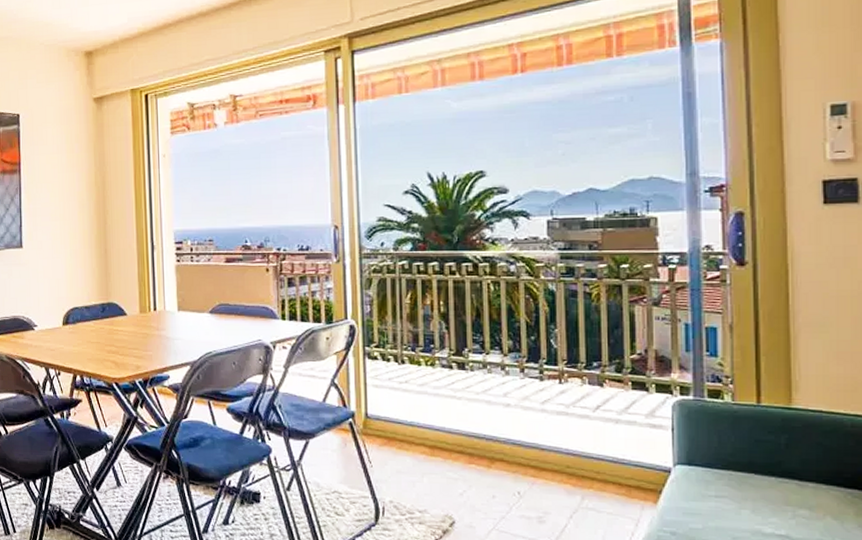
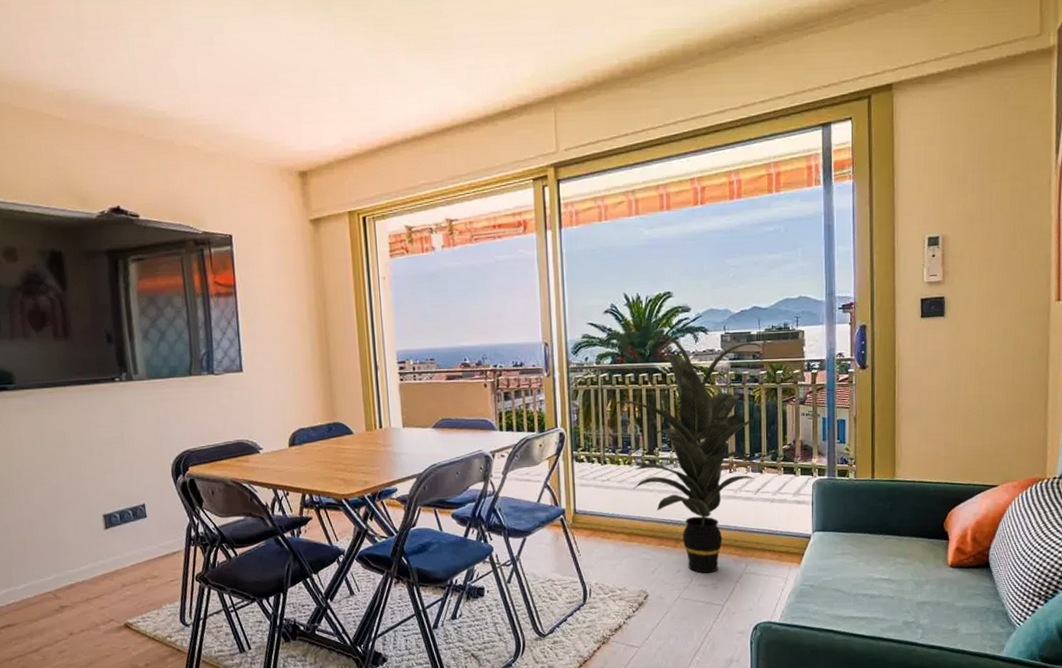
indoor plant: none [409,219,604,503] -> present [610,335,764,573]

